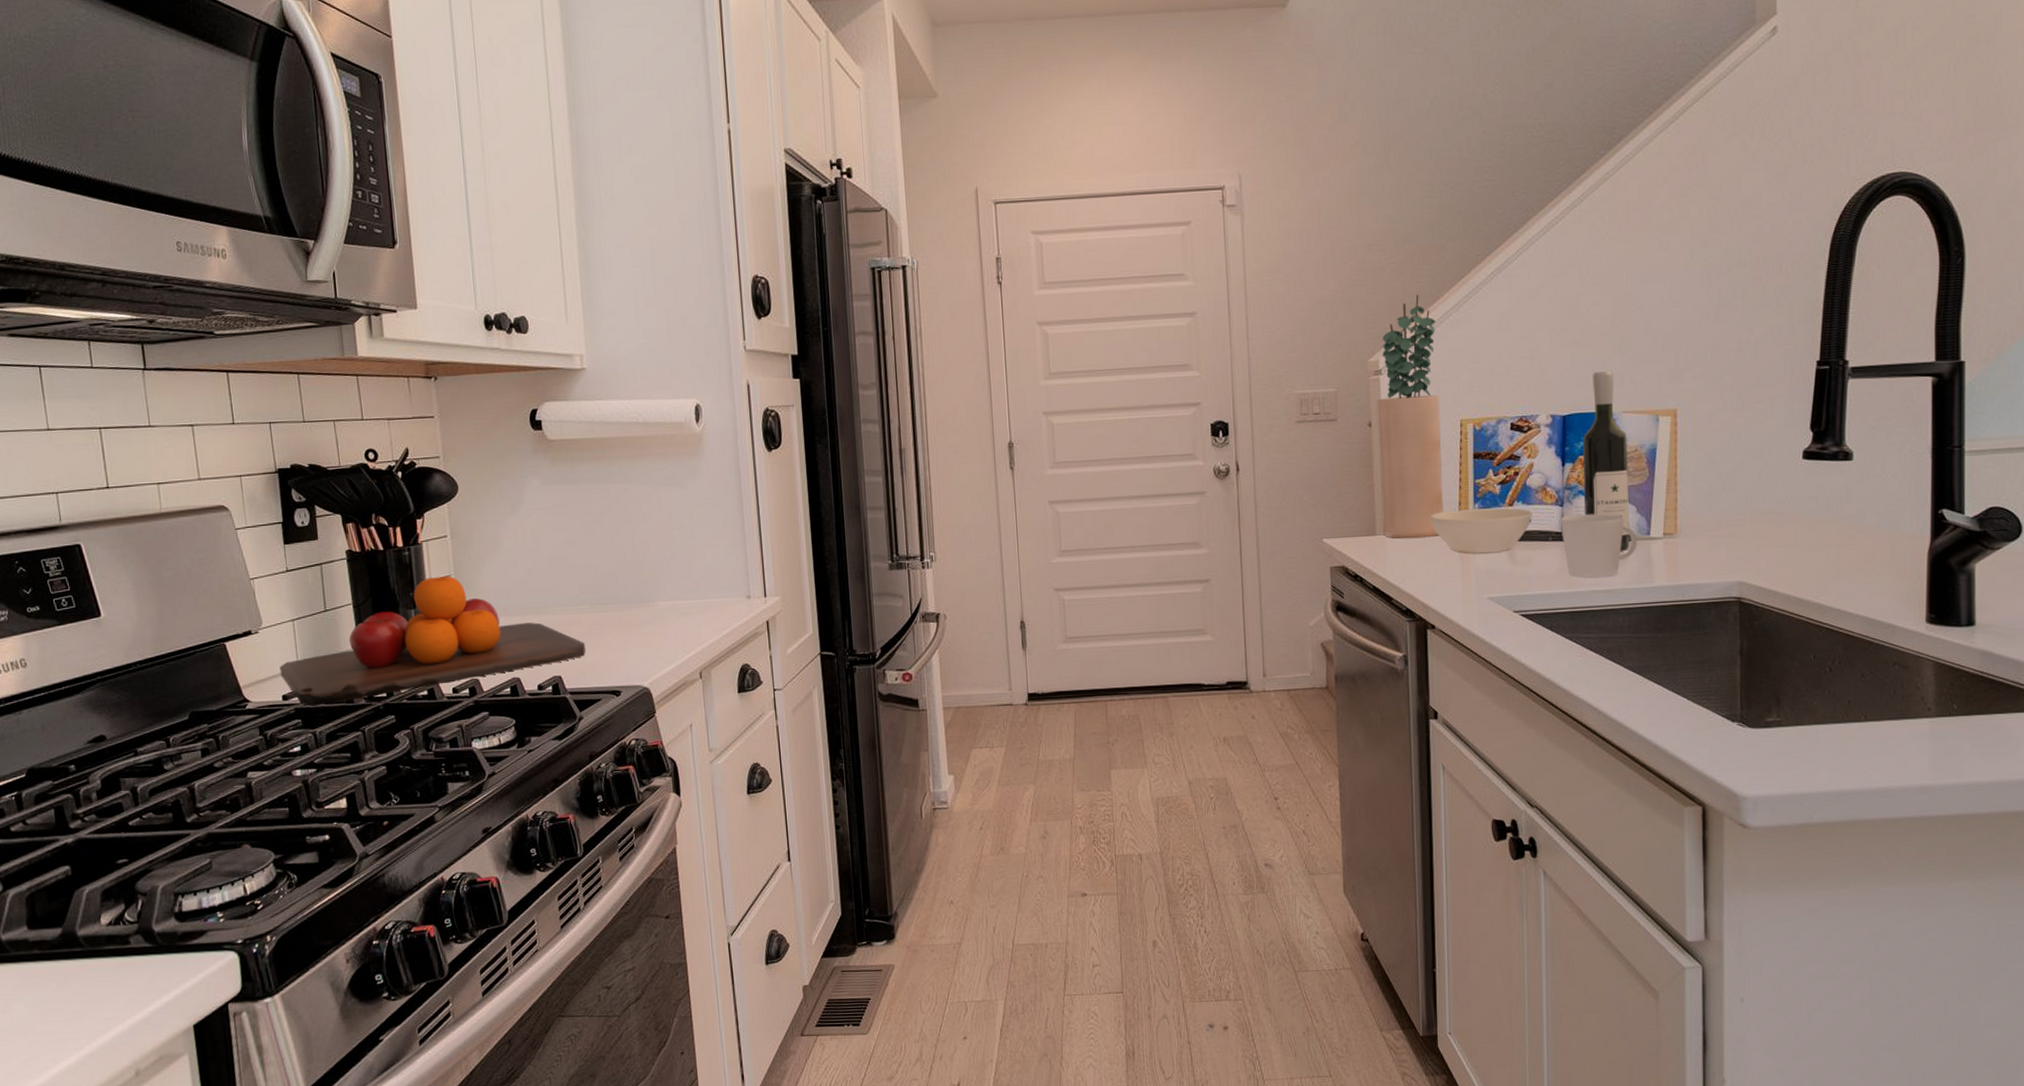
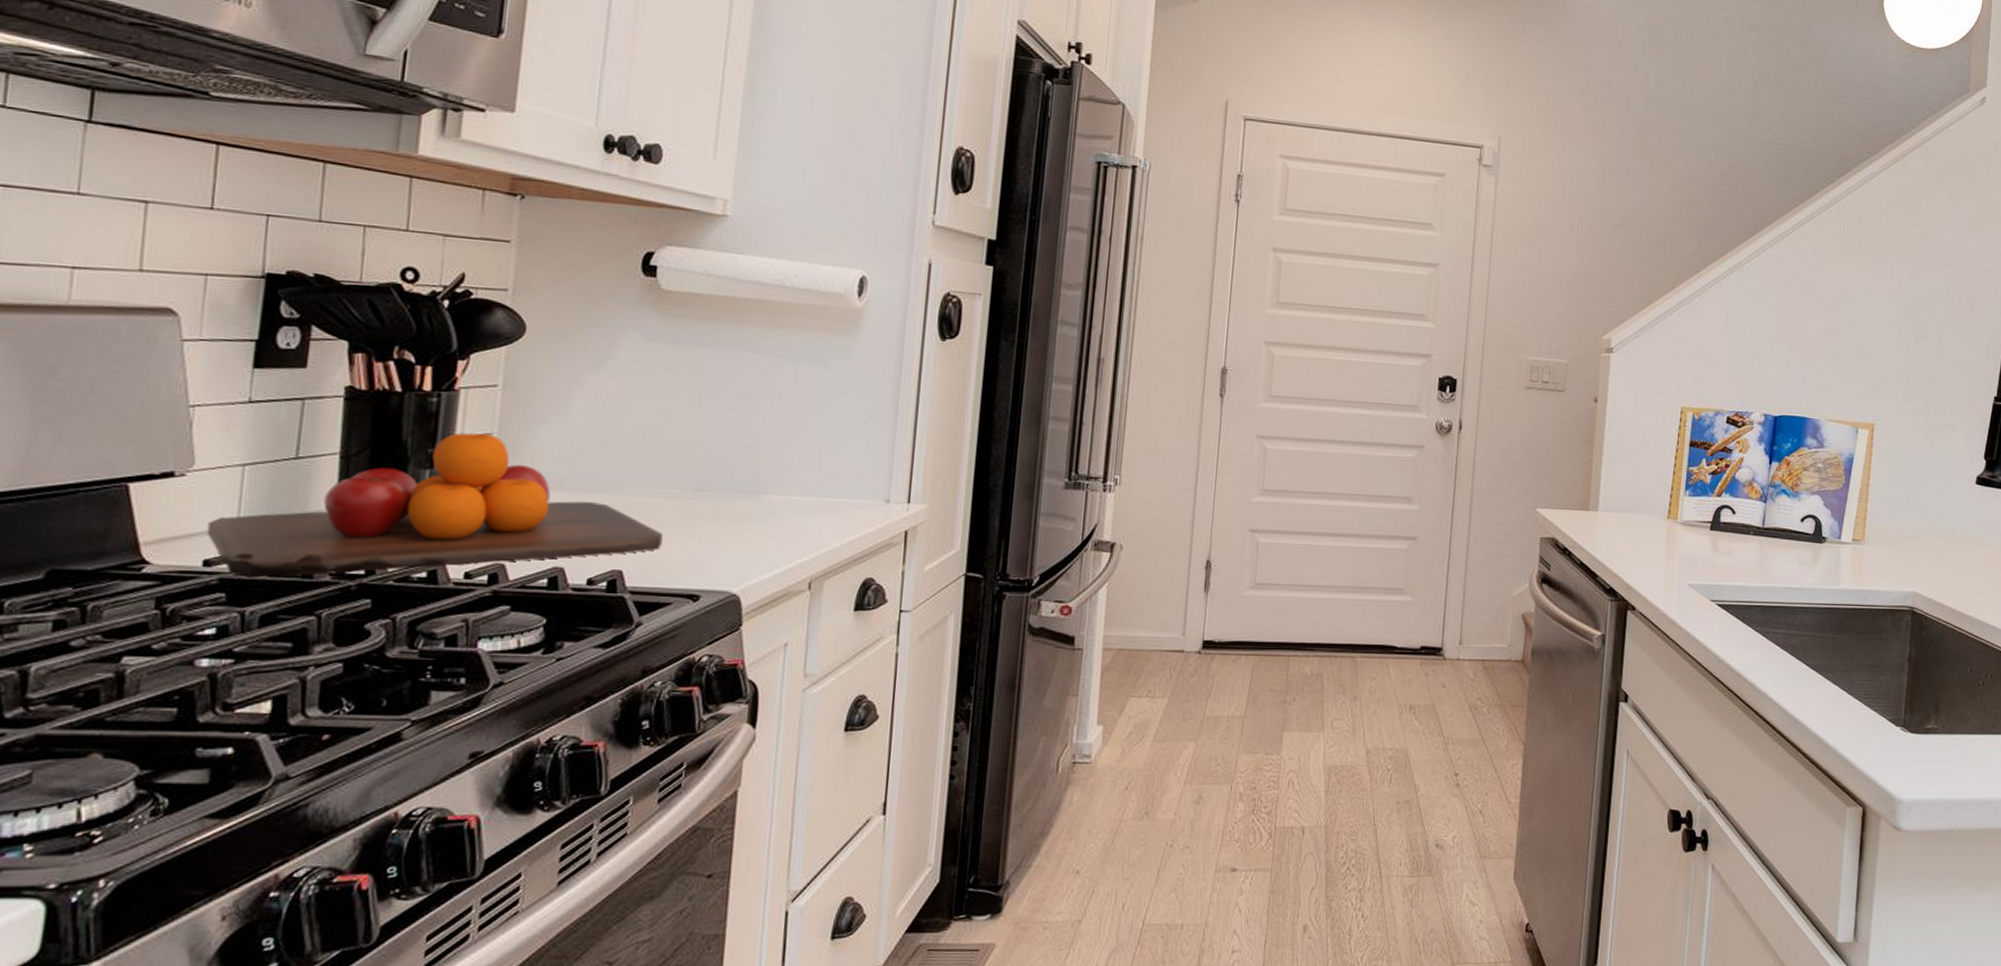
vase: present [1376,294,1444,539] -> none [1595,281,1668,519]
soup bowl: present [1430,508,1532,554] -> none [1643,494,1738,541]
cup: present [1560,513,1637,579] -> none [1762,512,1829,576]
bottle: present [1583,371,1630,551] -> none [1785,379,1829,552]

